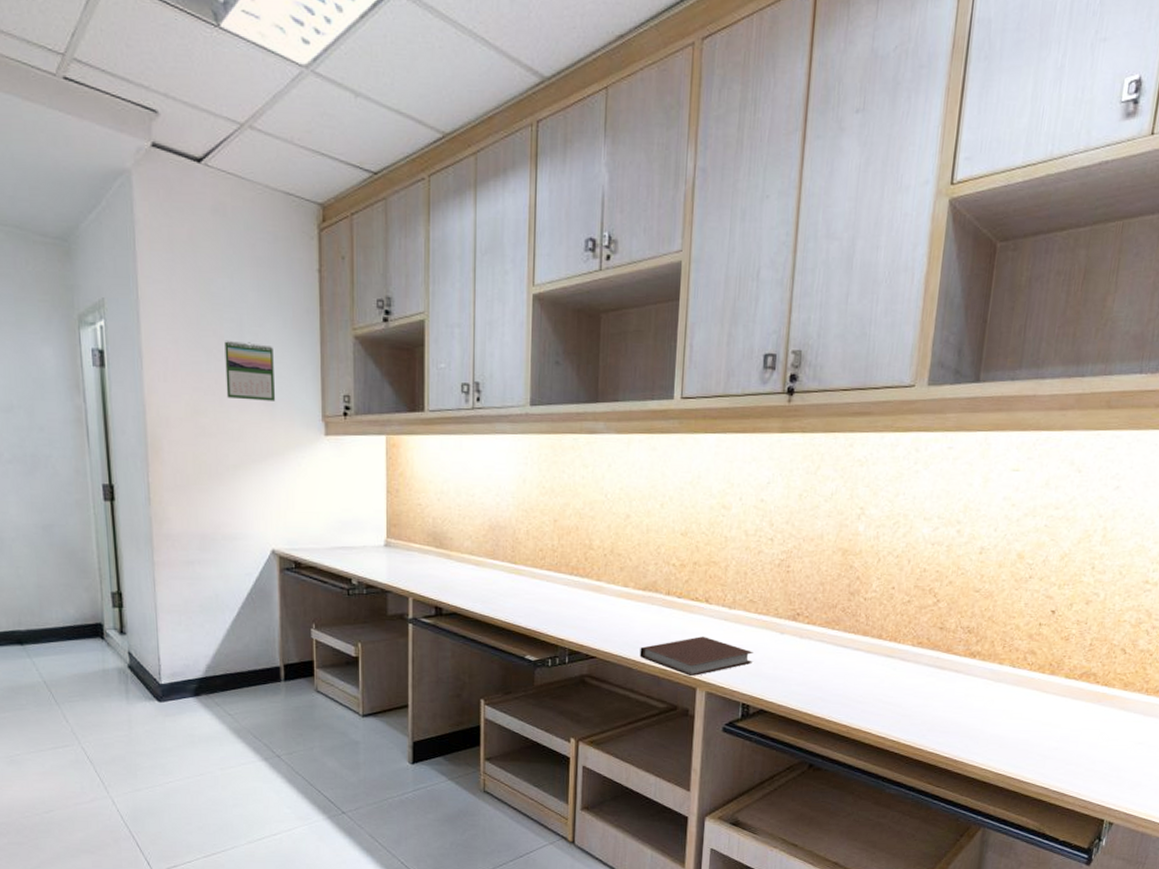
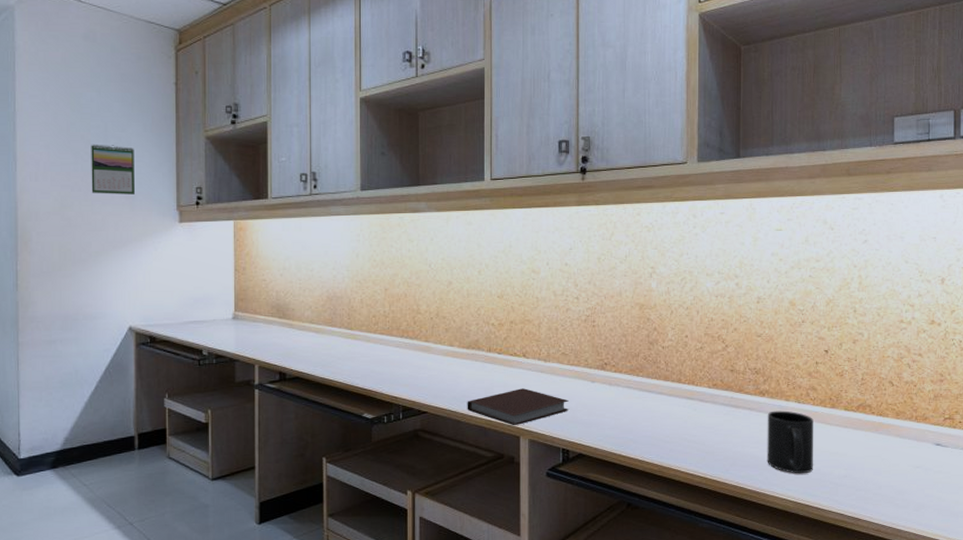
mug: none [969,674,1028,744] -> present [767,410,813,474]

